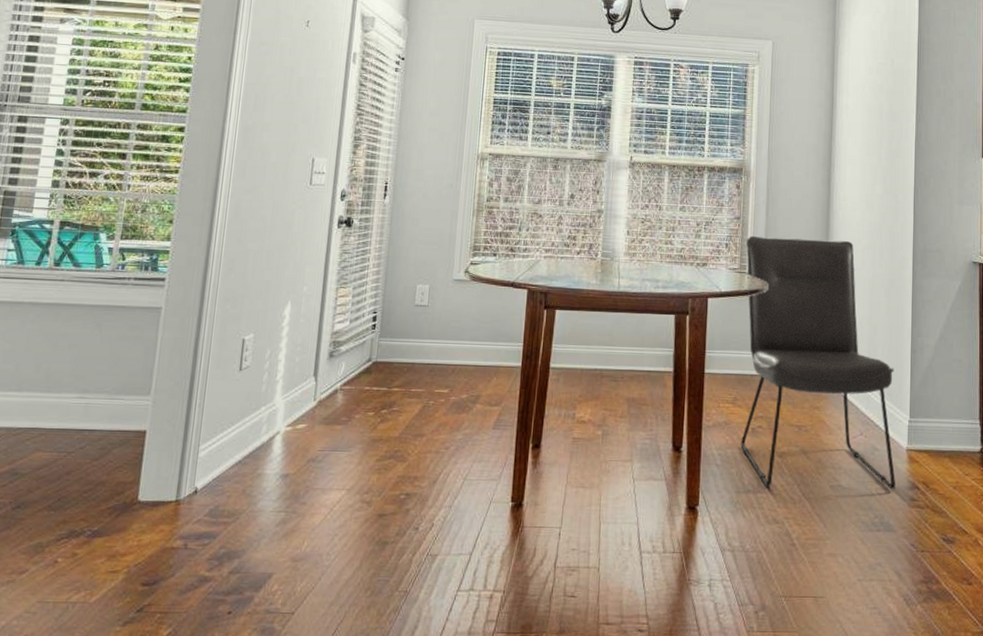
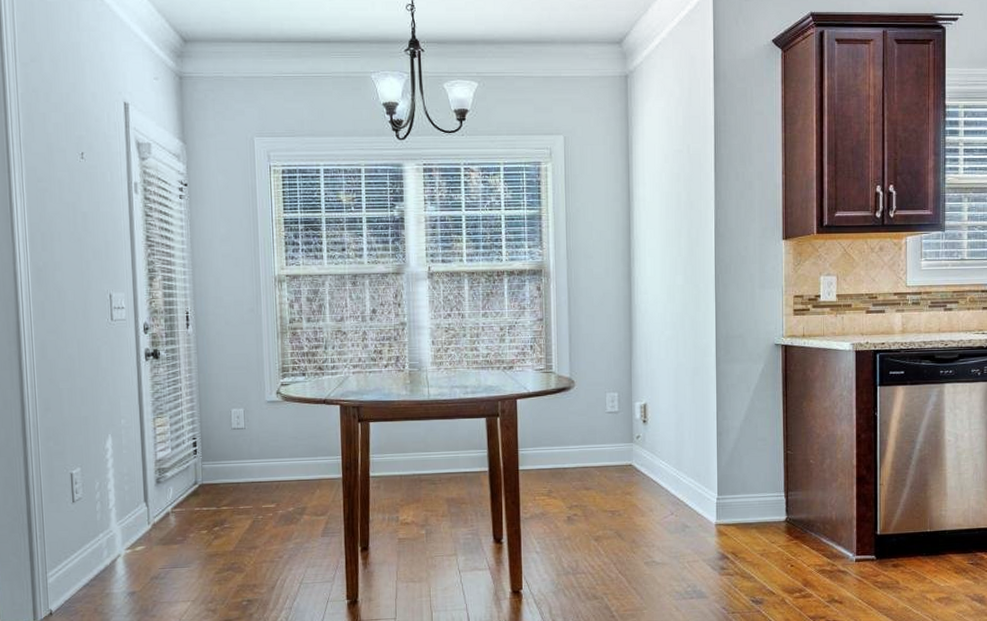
chair: present [740,235,896,490] -> none [551,334,706,569]

